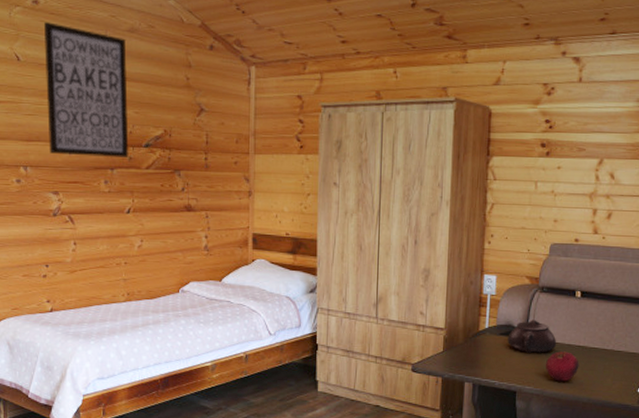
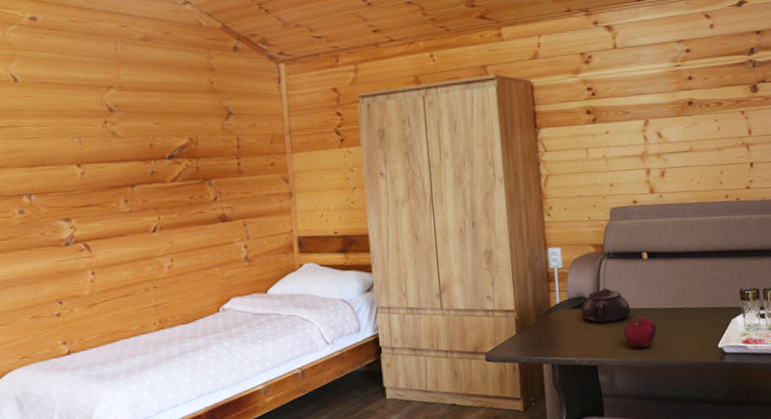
wall art: present [43,22,129,158] -> none [43,38,151,177]

